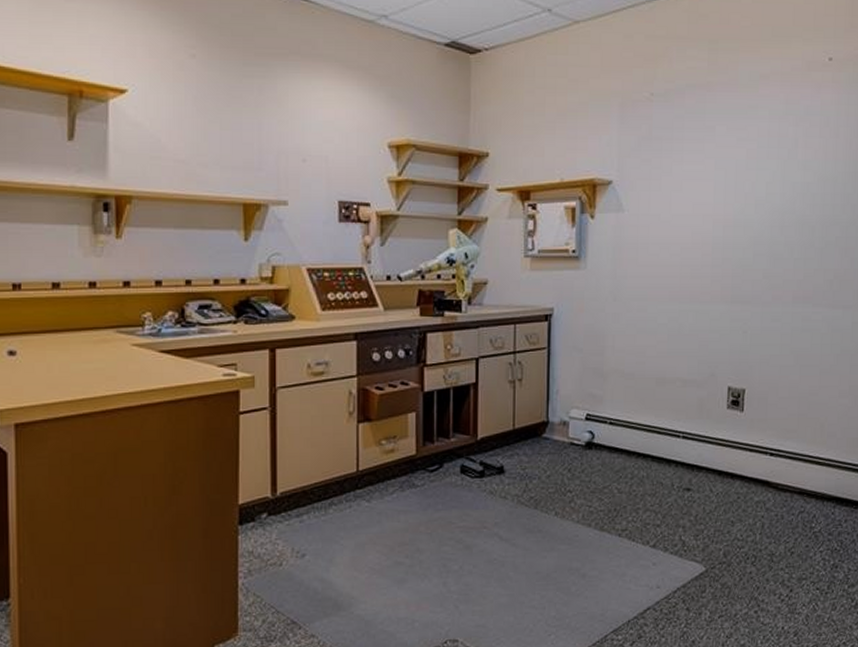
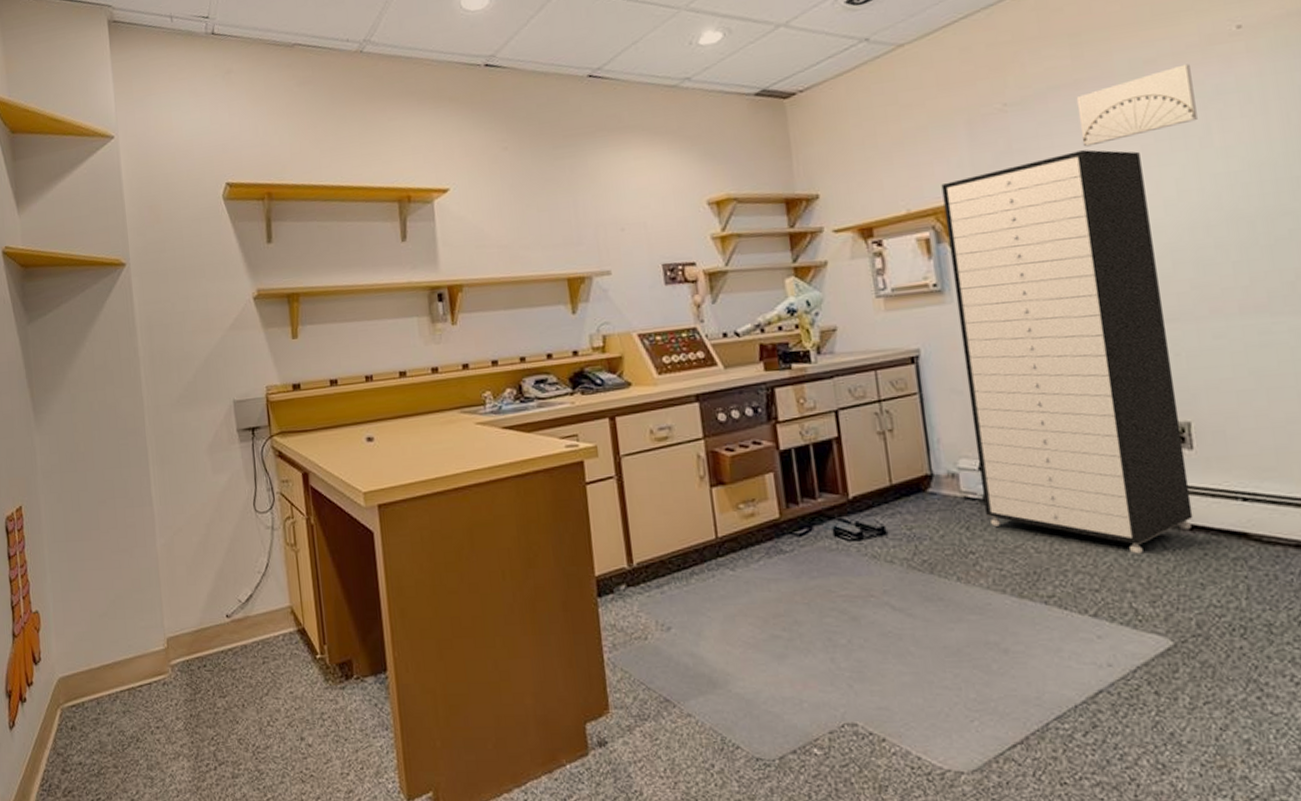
storage cabinet: none [584,146,745,496] -> present [941,149,1193,554]
wall art: none [705,84,792,144] -> present [1076,64,1197,147]

